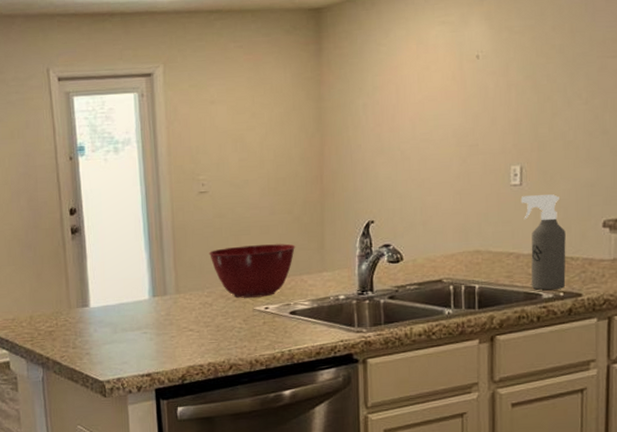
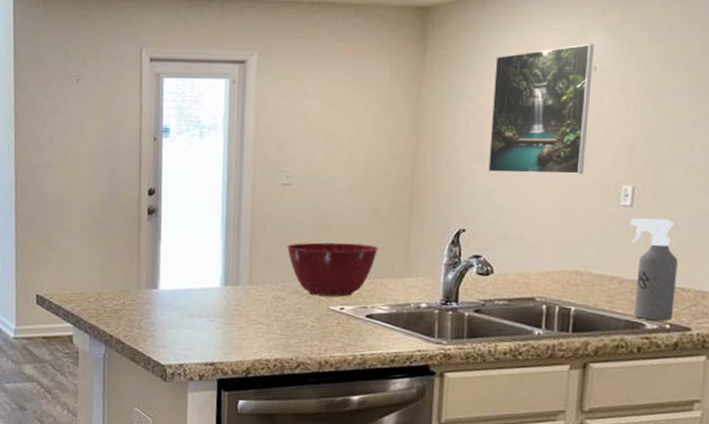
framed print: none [387,33,476,164] -> present [488,44,594,174]

